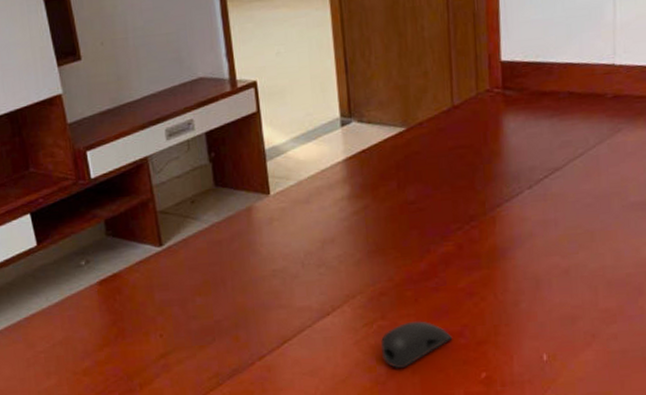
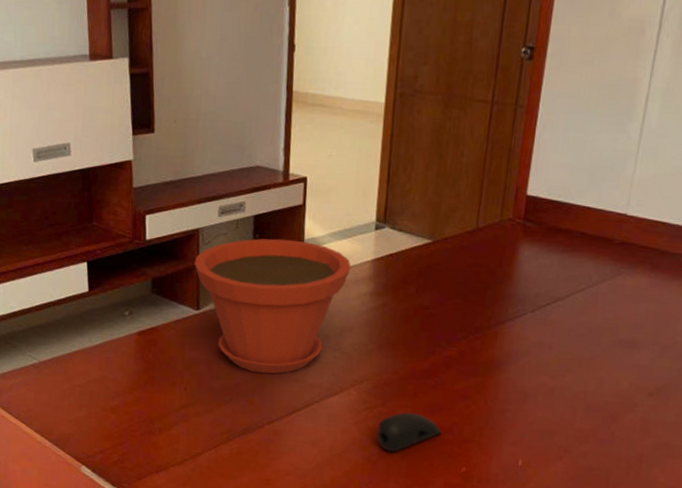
plant pot: none [148,152,322,306] -> present [194,238,351,374]

